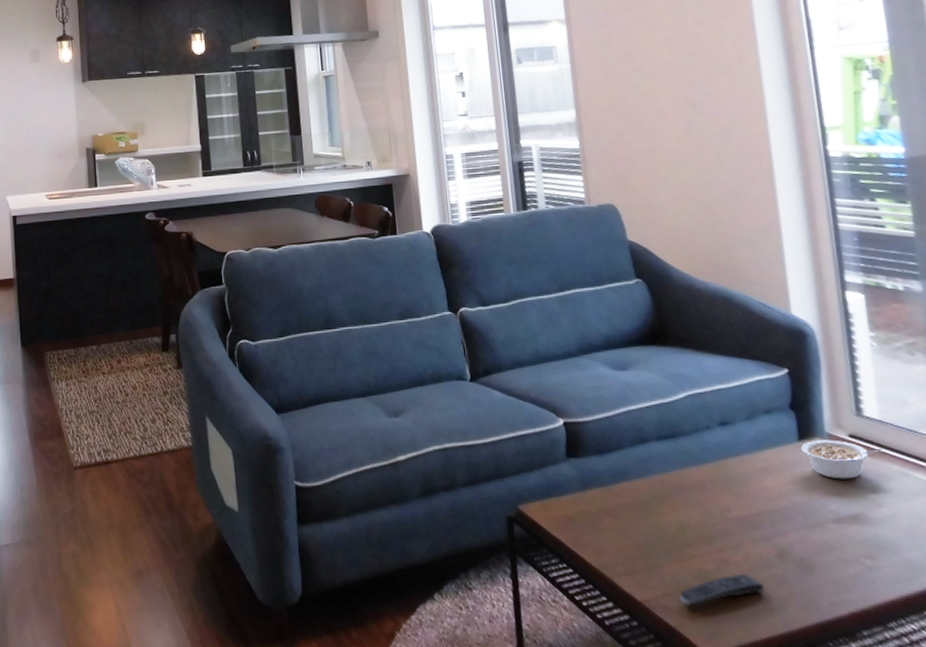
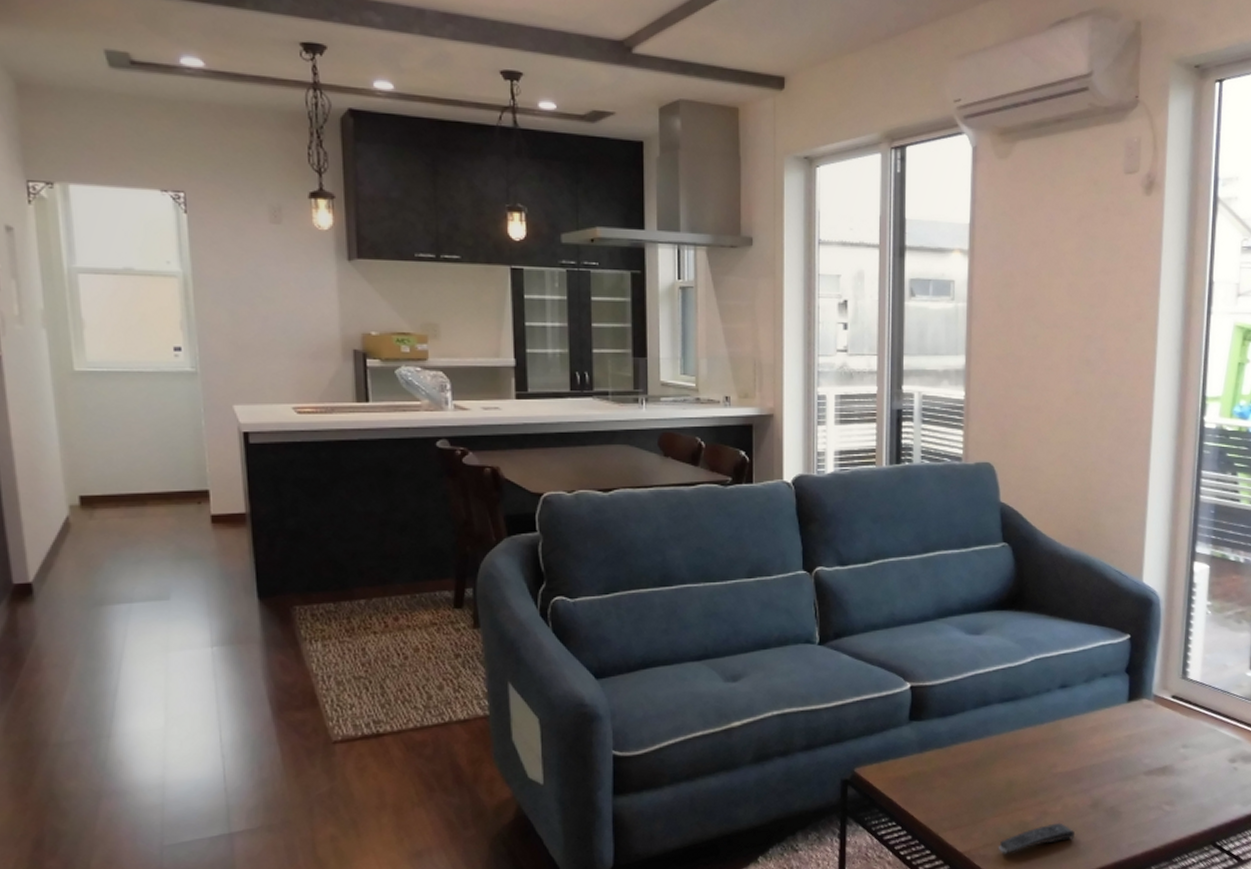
legume: present [801,440,882,479] -> none [1129,700,1197,736]

